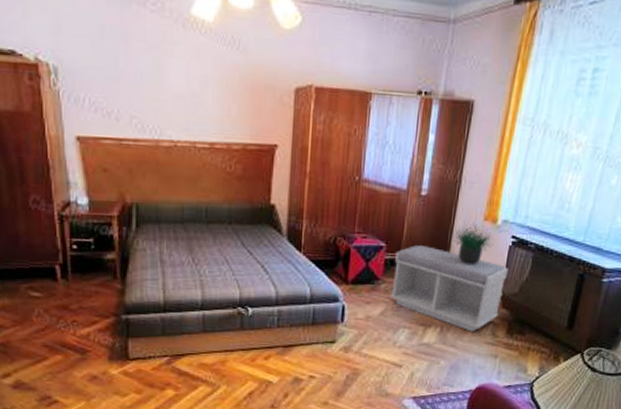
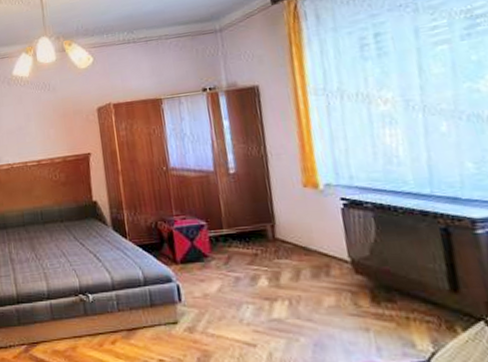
bench: present [389,244,508,332] -> none [219,218,354,303]
potted plant: present [451,221,493,264] -> none [272,190,322,232]

